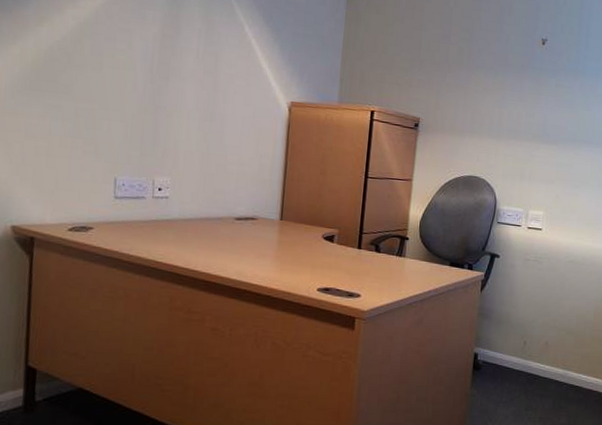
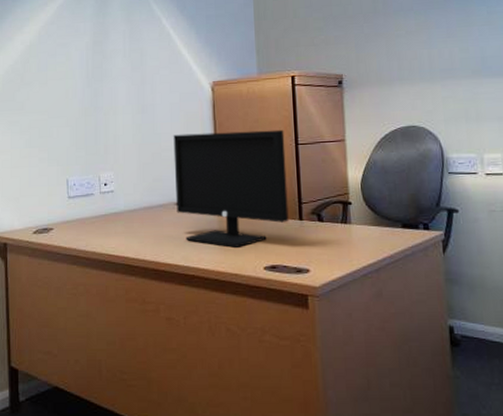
monitor: none [235,149,356,268] -> present [173,129,289,247]

